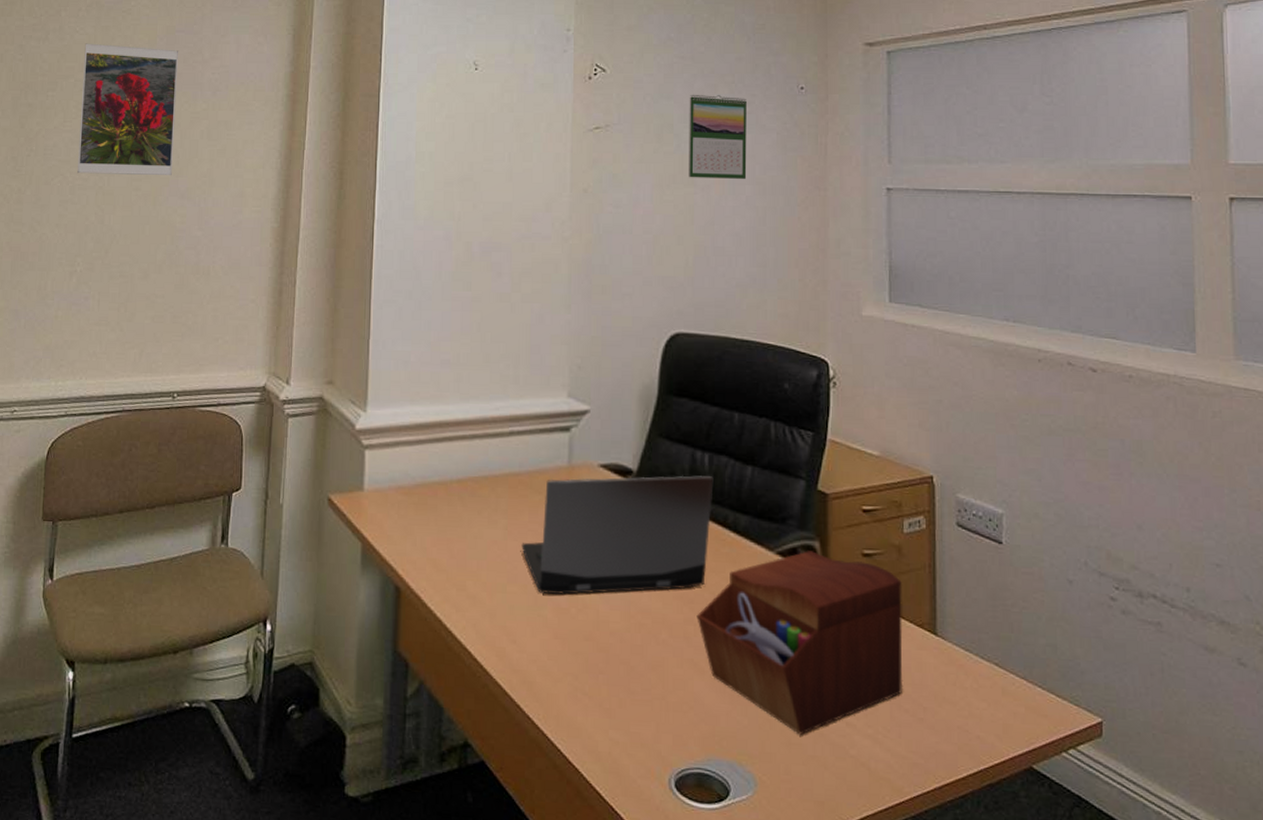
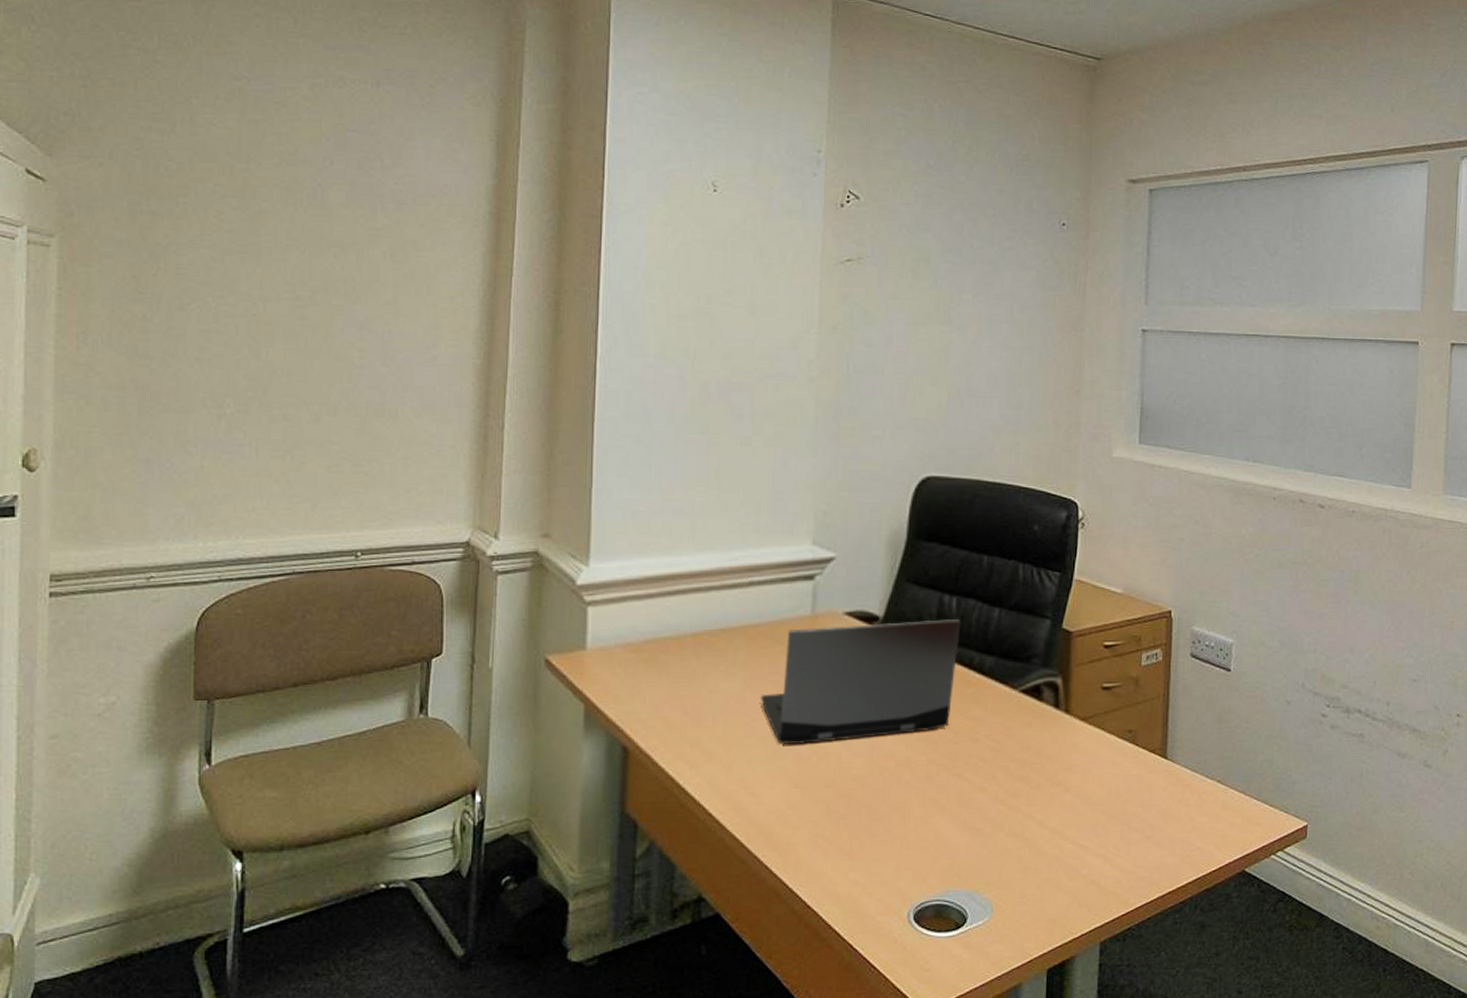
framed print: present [77,43,179,176] -> none [222,139,352,303]
calendar: present [689,94,747,179] -> none [945,226,1007,318]
sewing box: present [696,551,903,735] -> none [940,687,1137,860]

